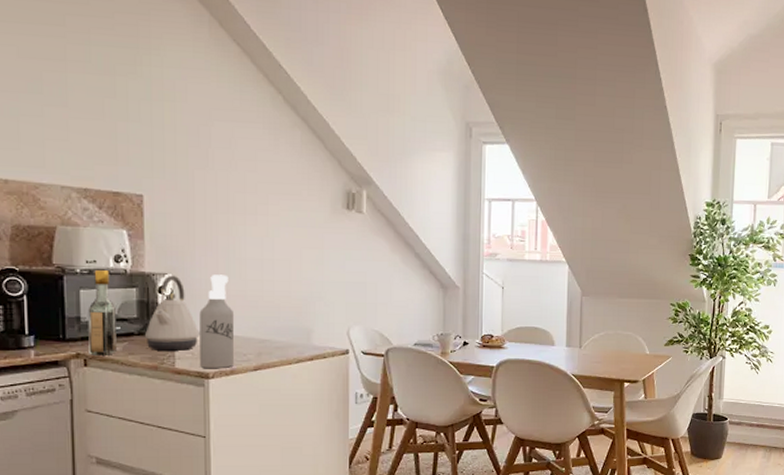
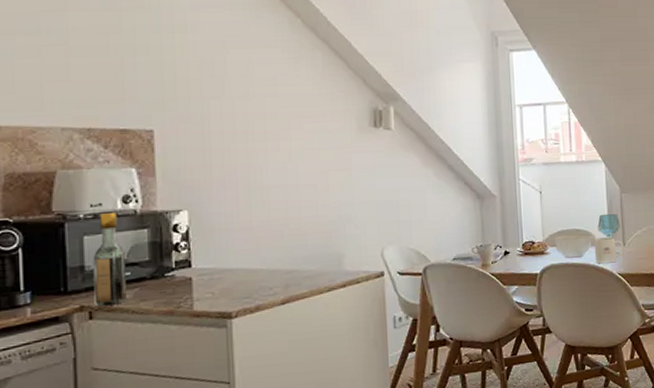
kettle: present [144,275,200,351] -> none [157,211,220,294]
spray bottle: present [199,274,235,369] -> none [219,205,259,308]
bowl: none [512,331,549,355] -> present [554,234,592,259]
mug: none [551,338,580,363] -> present [594,237,625,264]
wine glass: none [556,315,579,356] -> present [597,213,621,255]

